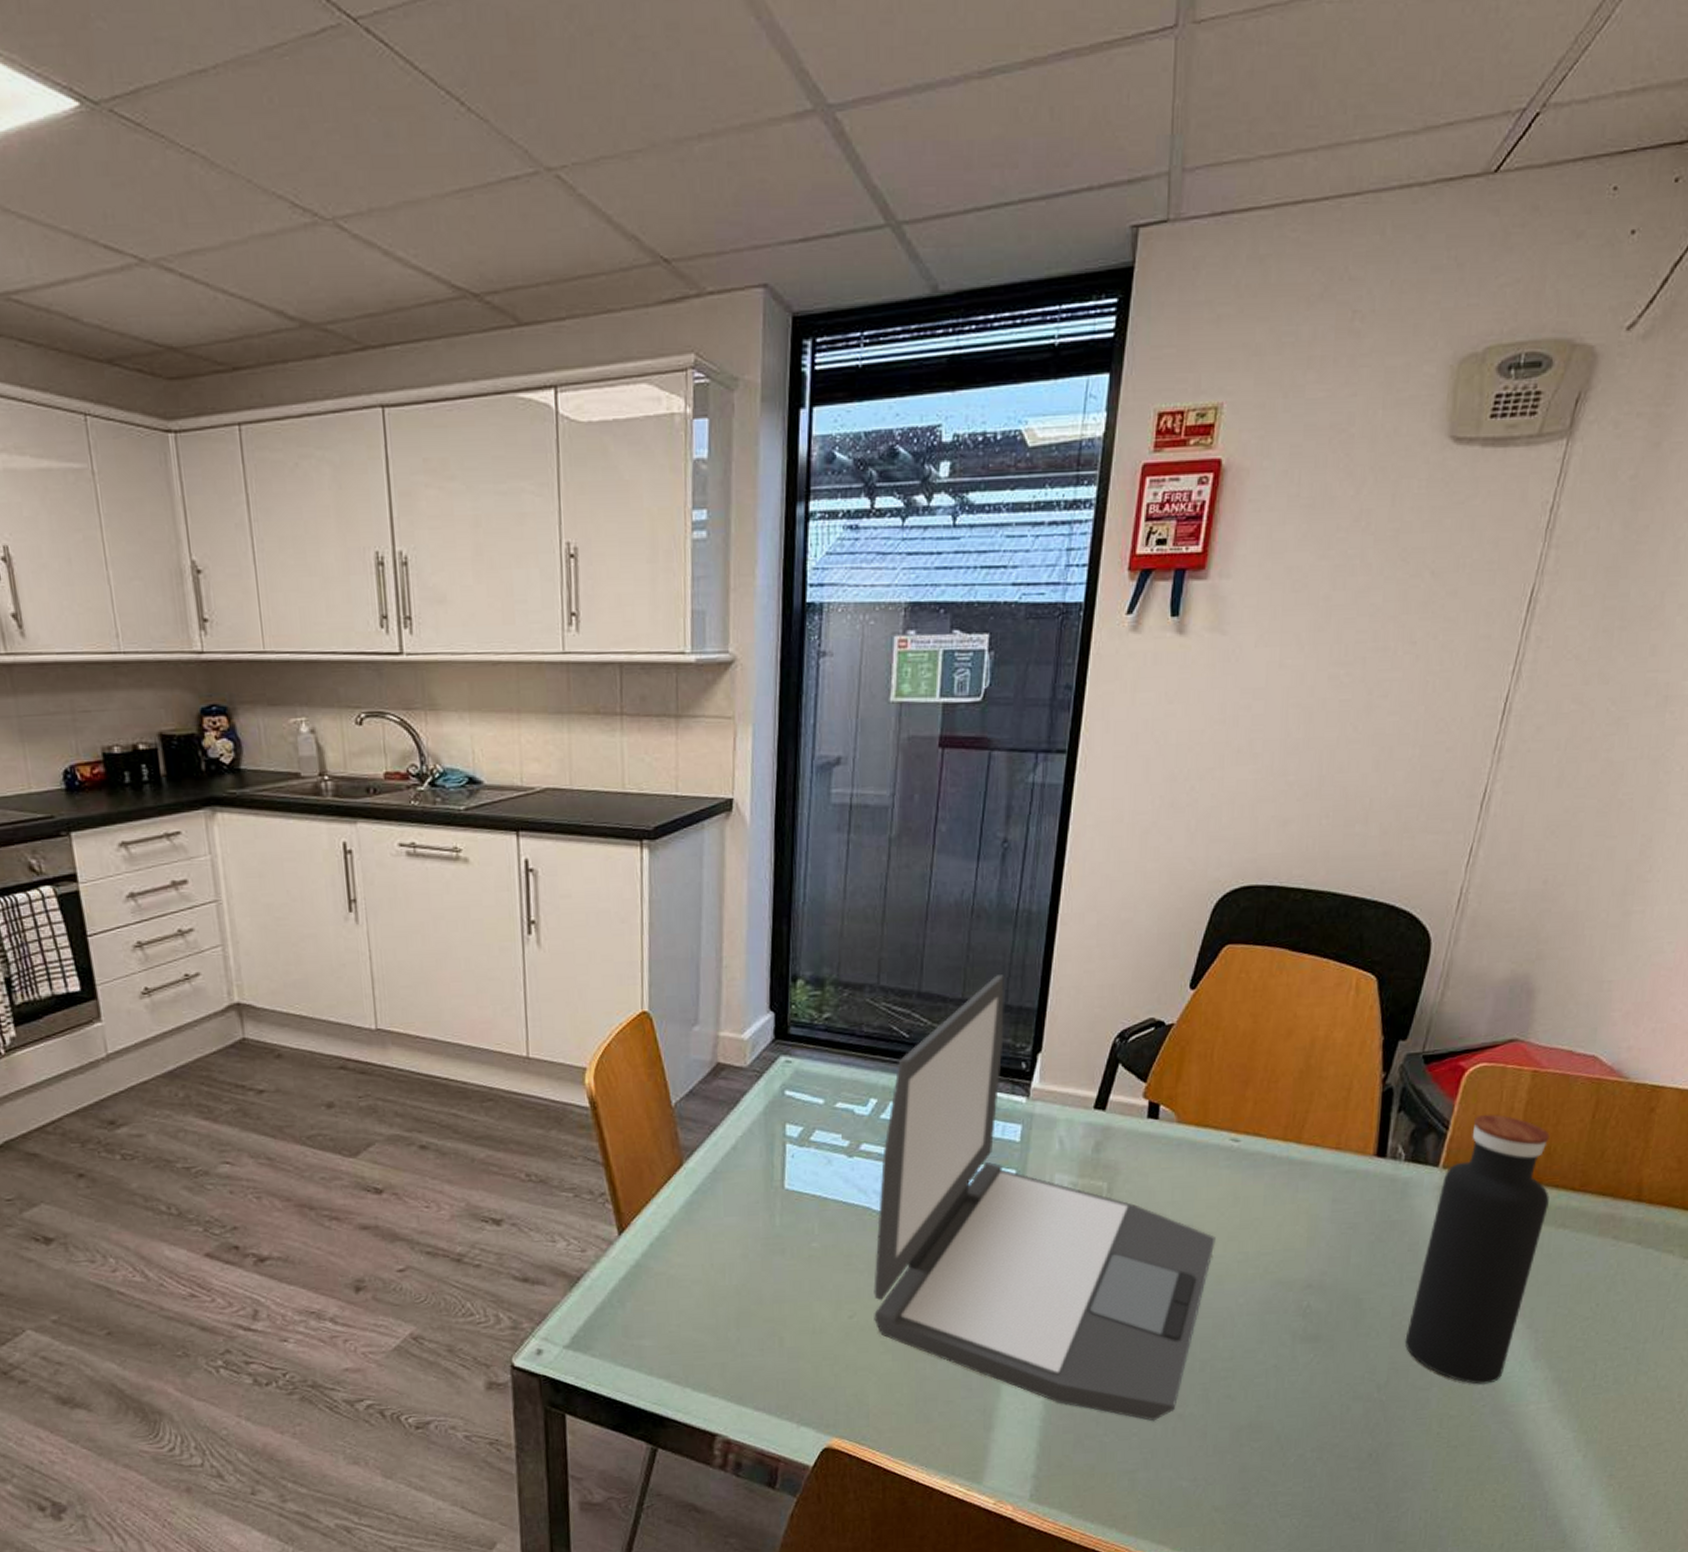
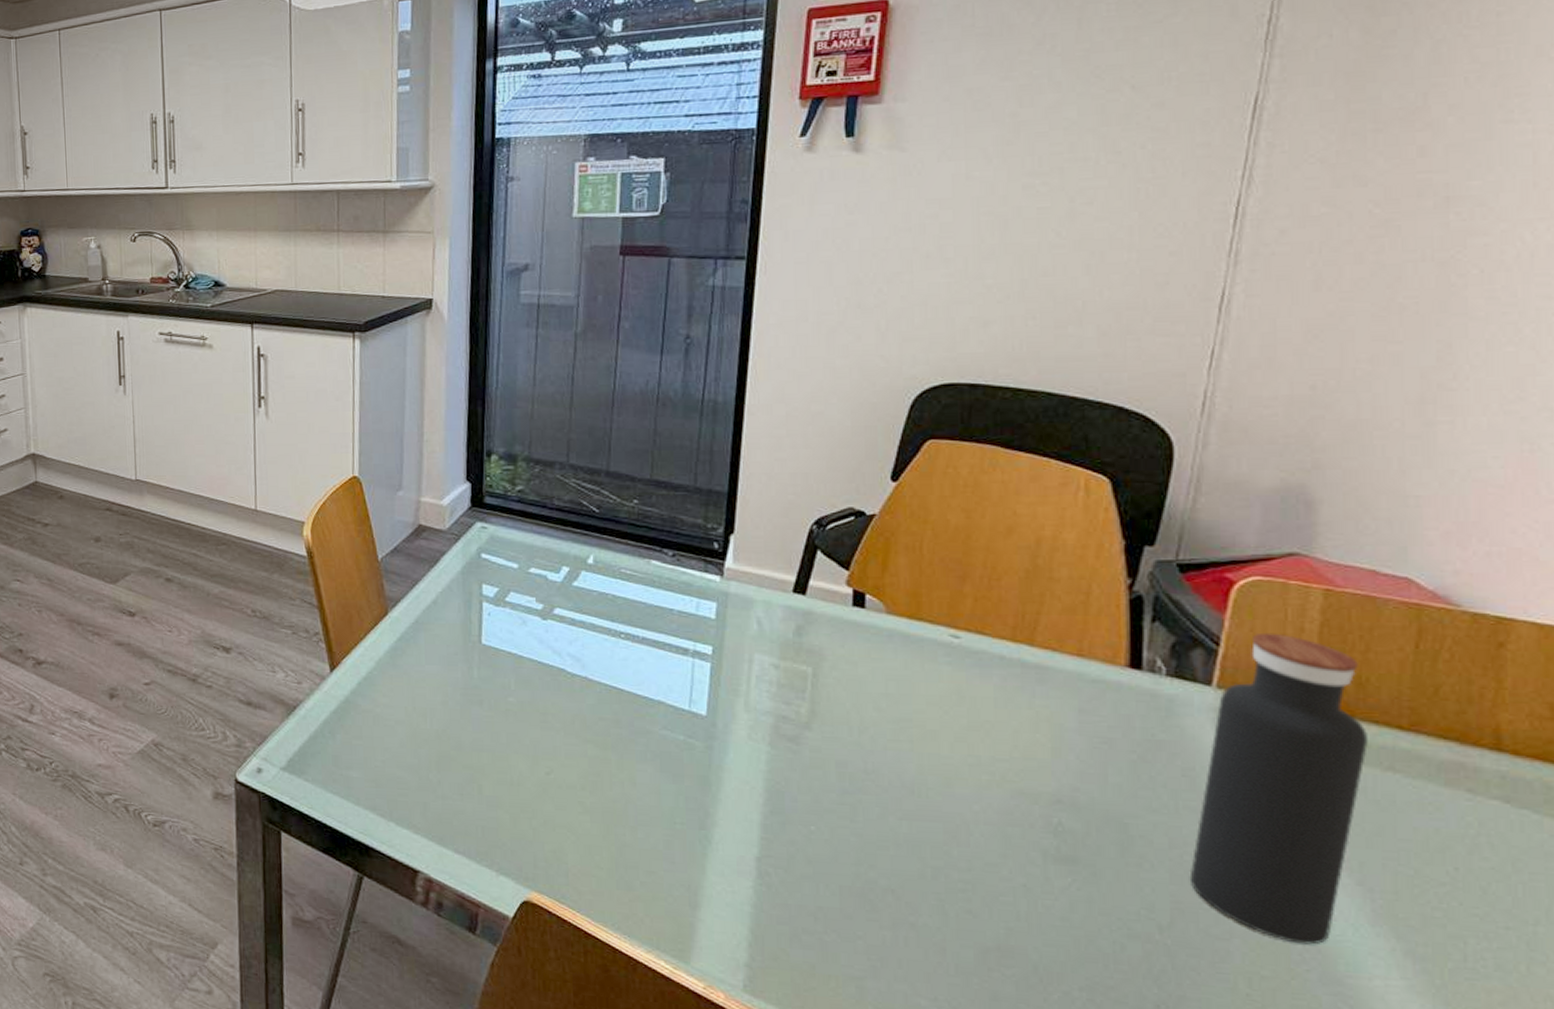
laptop: present [874,975,1216,1421] -> none [570,459,940,926]

